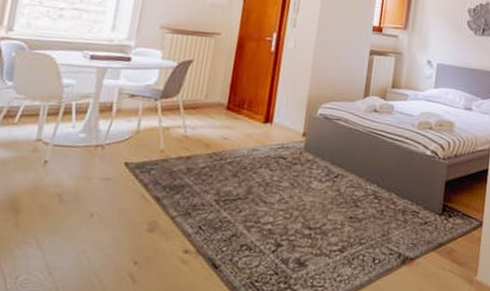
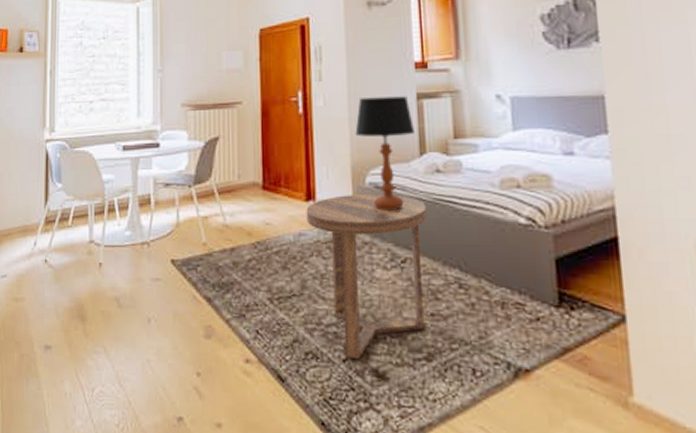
side table: none [261,121,362,251] -> present [306,193,427,360]
table lamp: none [316,46,364,137] -> present [355,96,414,209]

